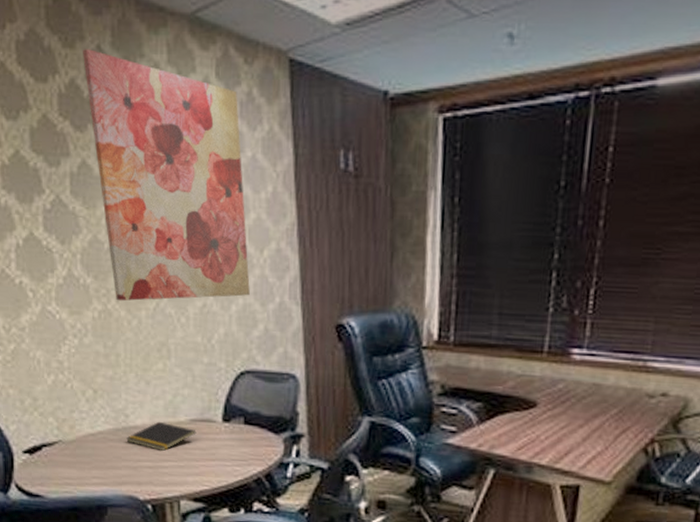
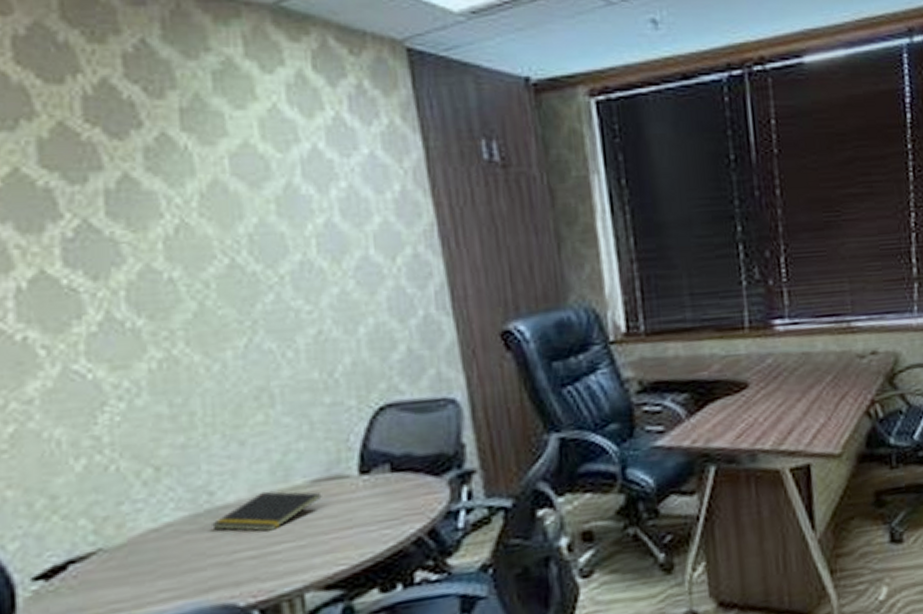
wall art: present [83,49,250,301] -> none [119,44,383,343]

